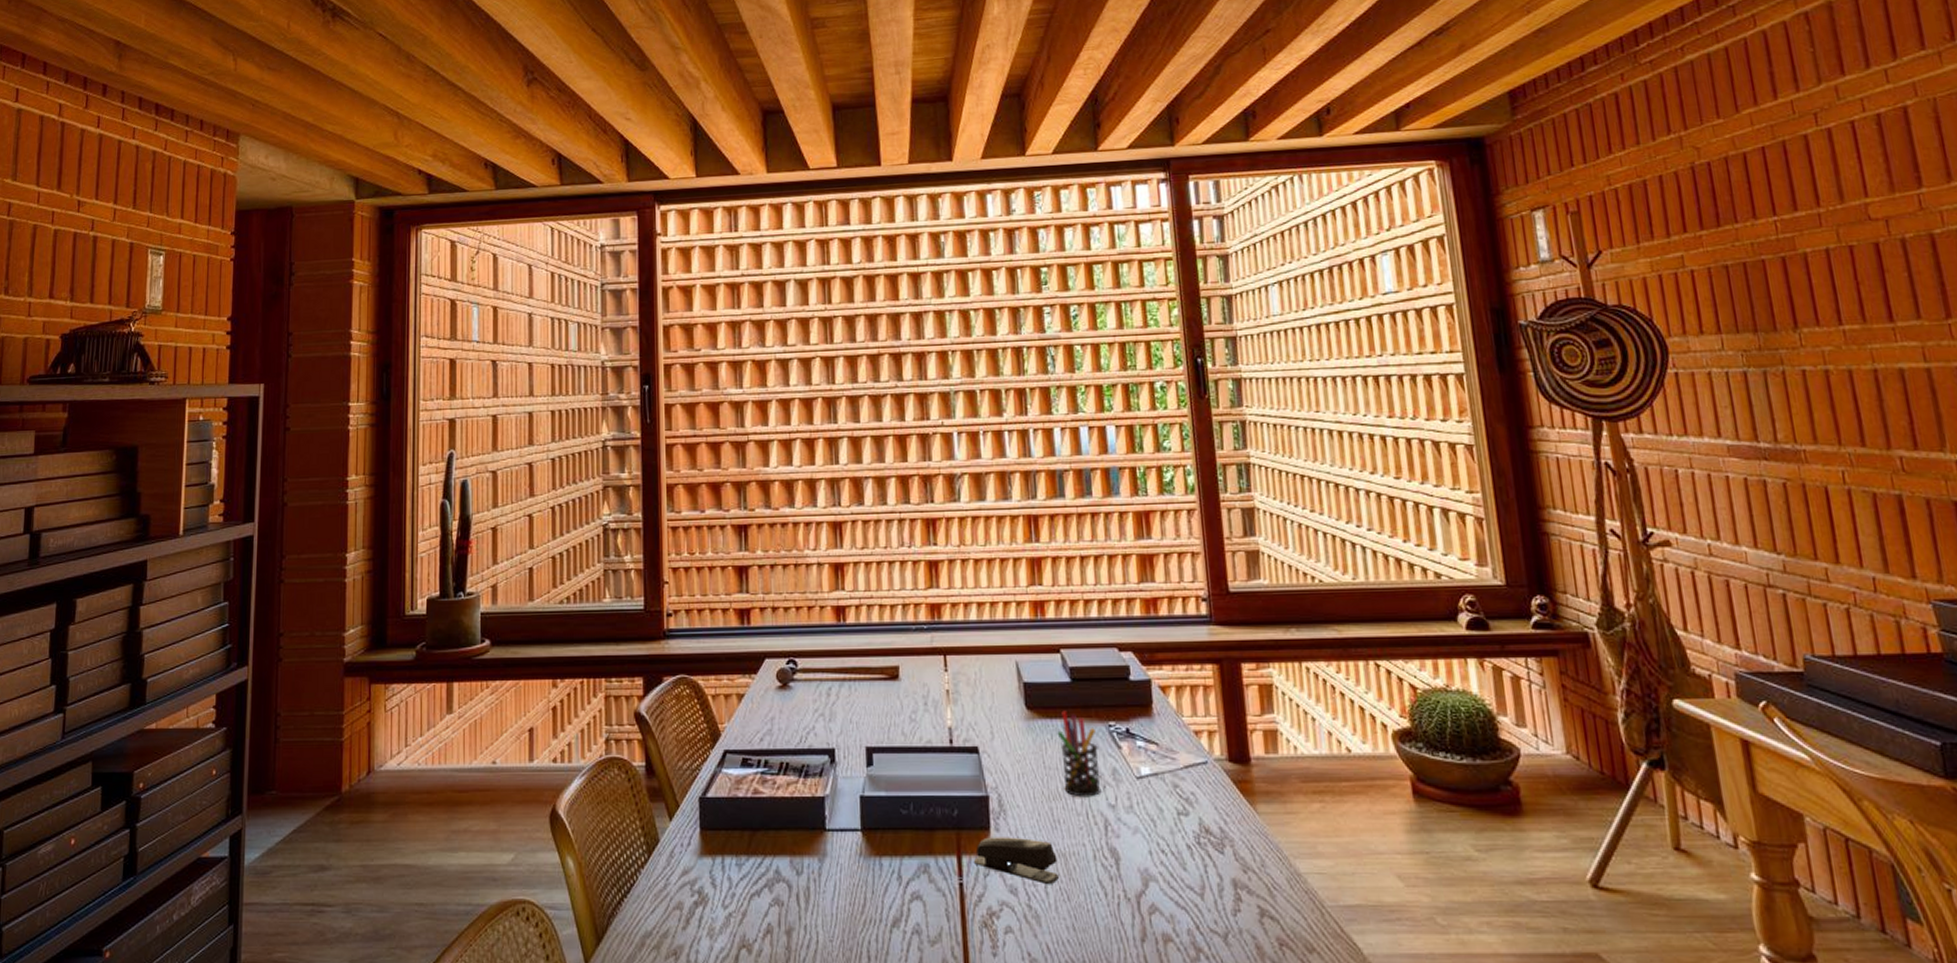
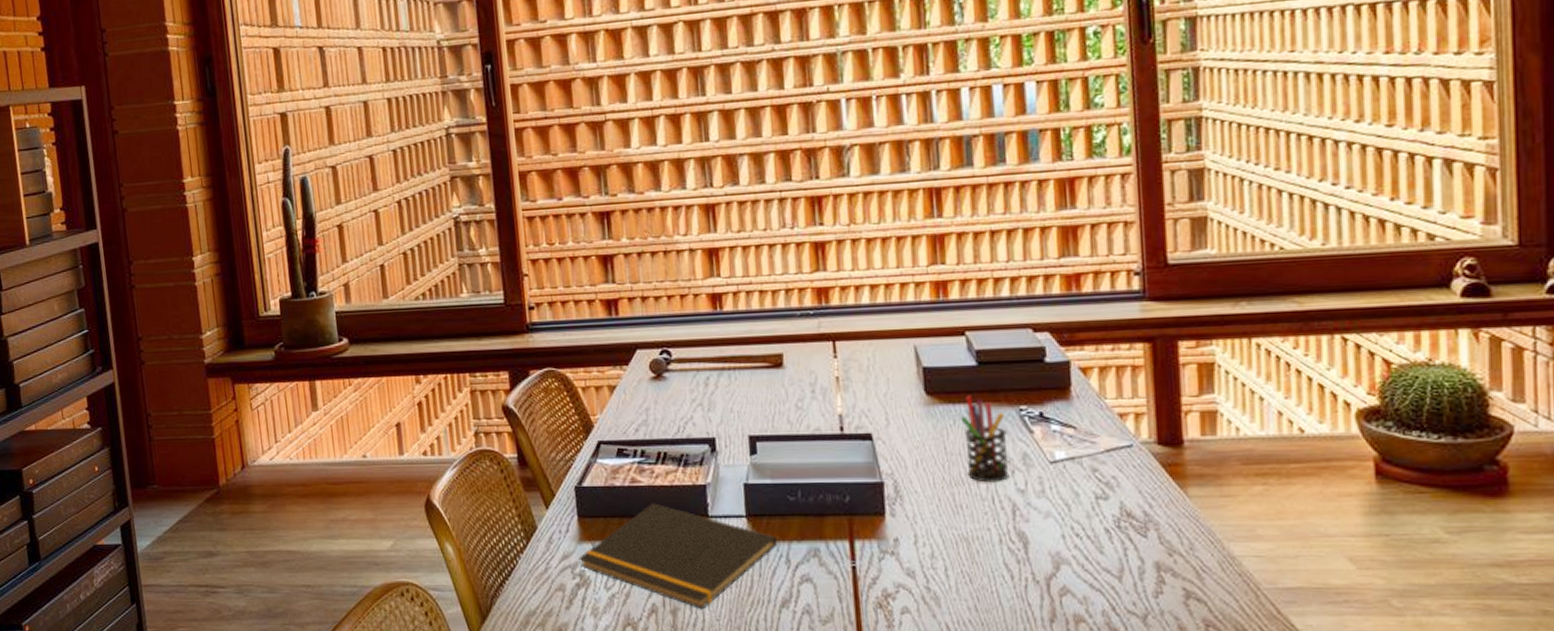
notepad: none [698,815,890,930] -> present [578,503,777,610]
stapler: present [974,837,1059,884] -> none [868,522,960,567]

